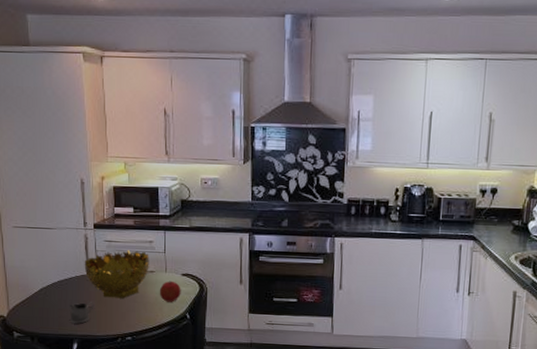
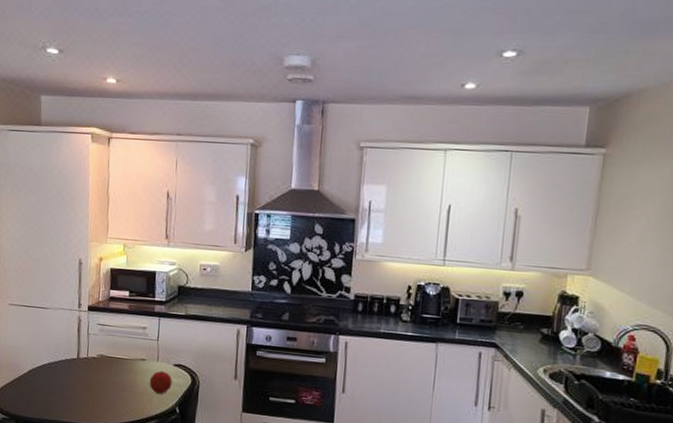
tea glass holder: present [70,302,94,324] -> none [56,387,82,410]
decorative bowl: present [84,249,149,299] -> none [75,334,142,387]

